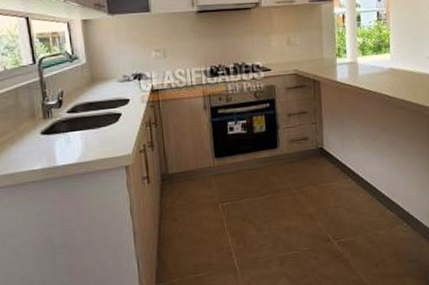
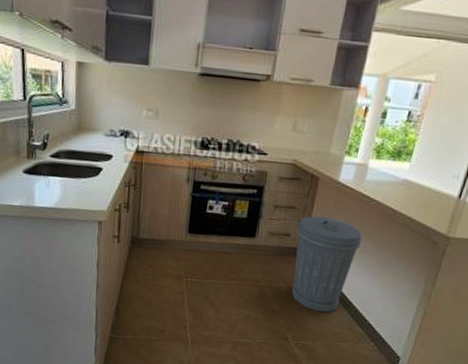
trash can: none [312,115,371,206] -> present [291,216,362,313]

